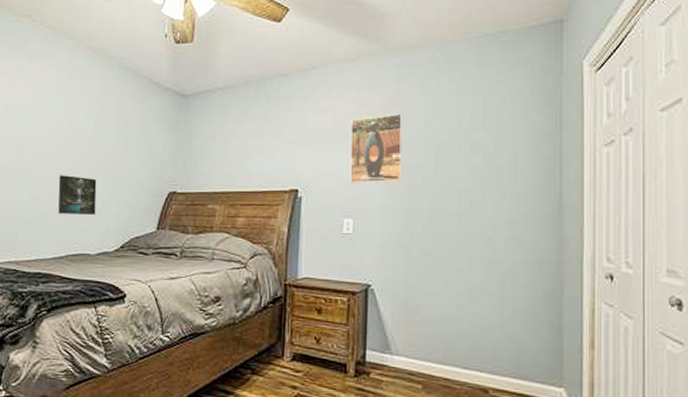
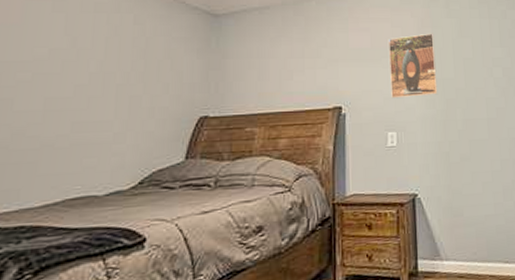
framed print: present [58,175,97,215] -> none [52,104,108,151]

